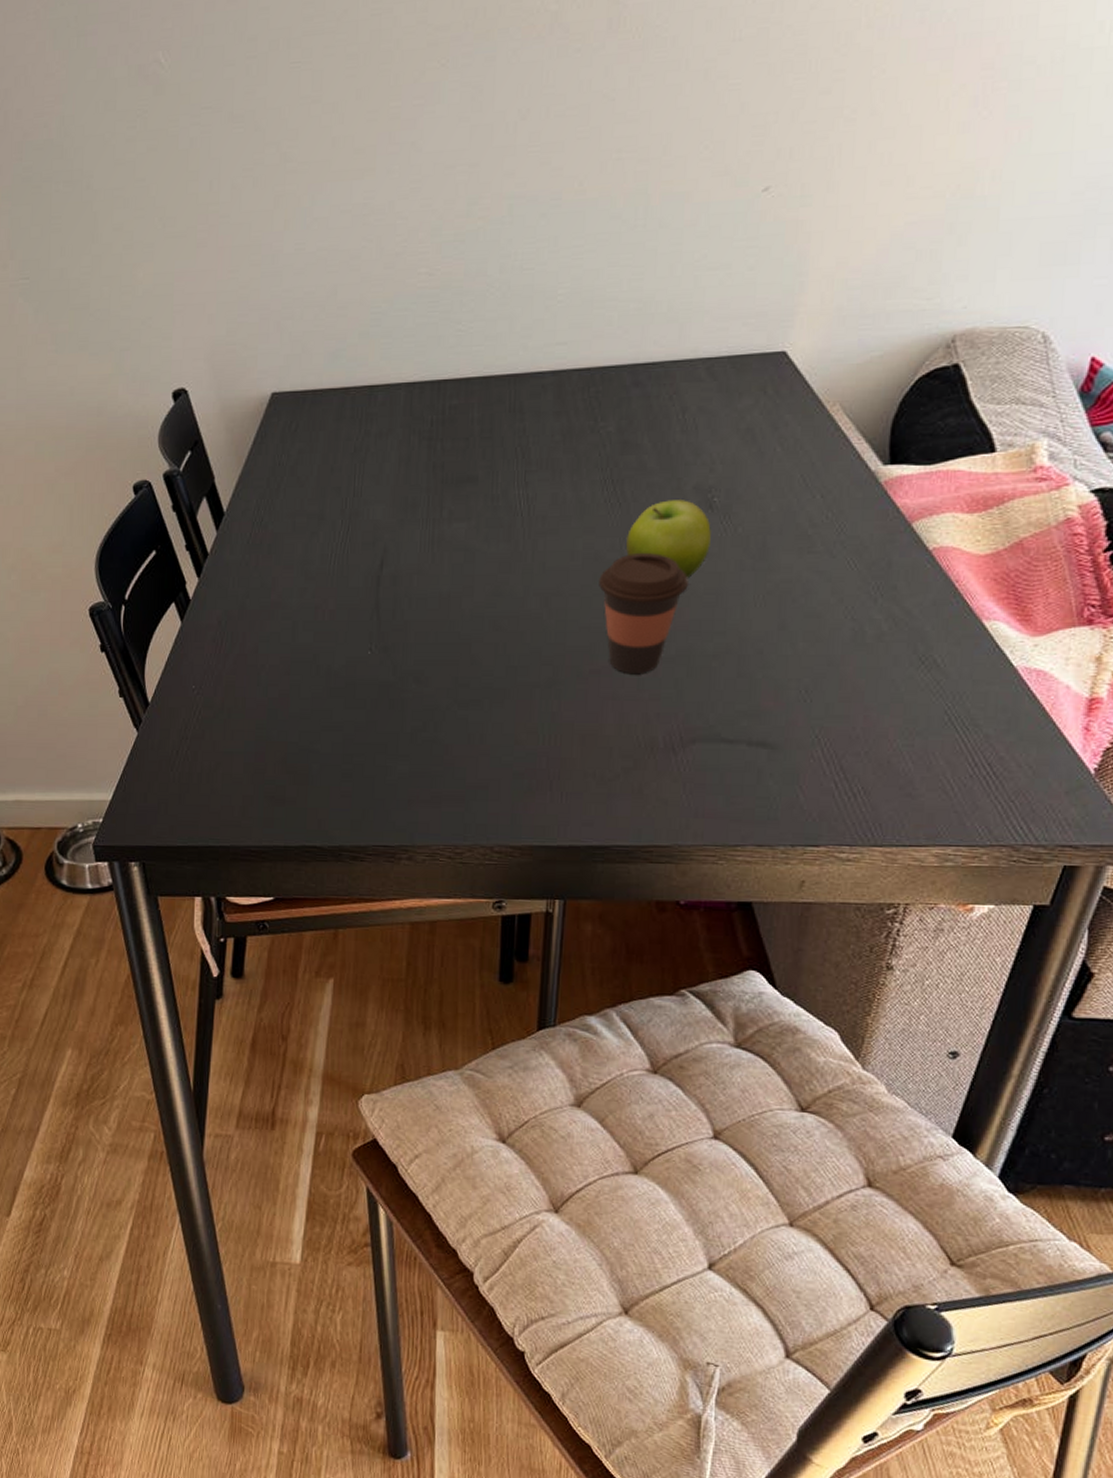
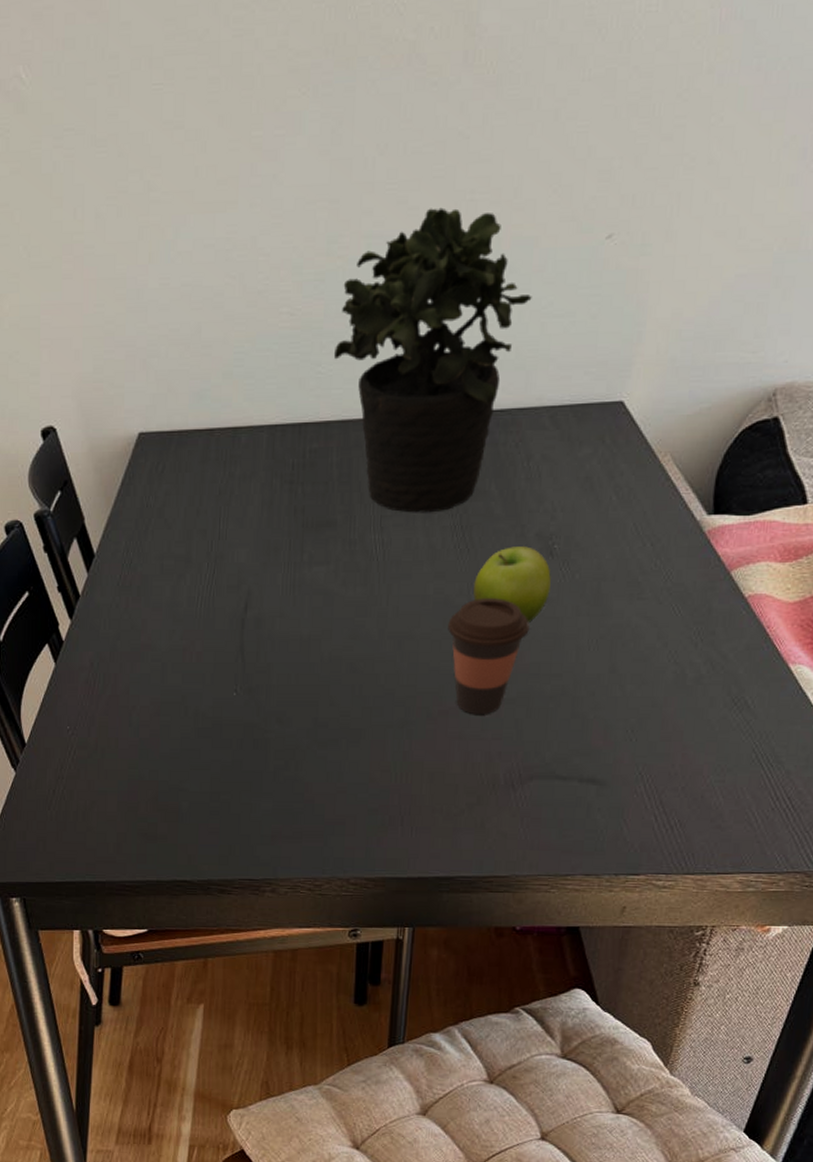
potted plant: none [474,167,684,468] -> present [333,207,532,513]

